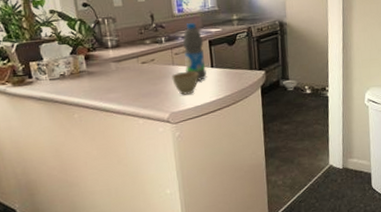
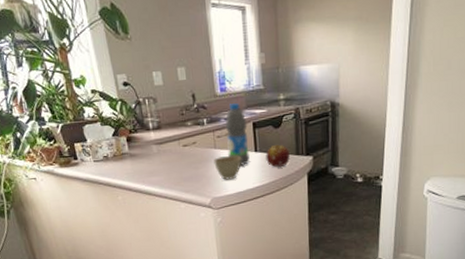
fruit: none [221,60,244,81] -> present [266,144,290,167]

